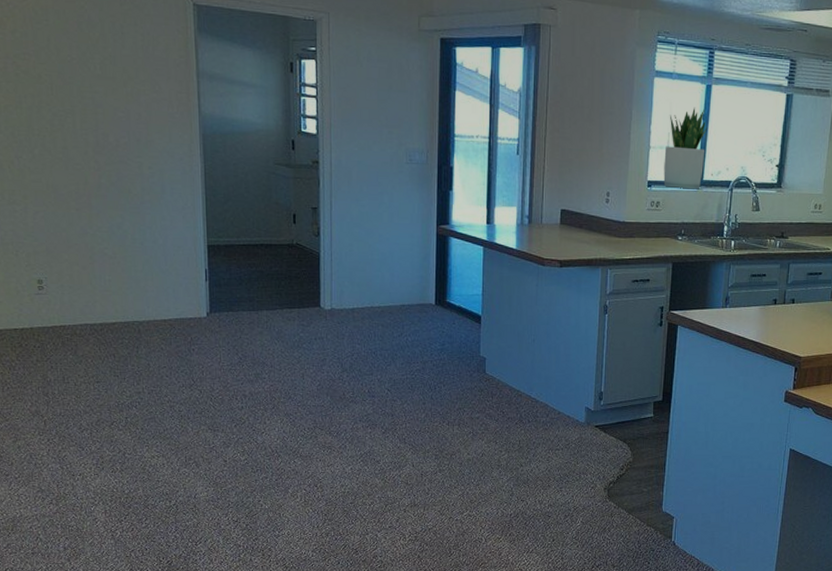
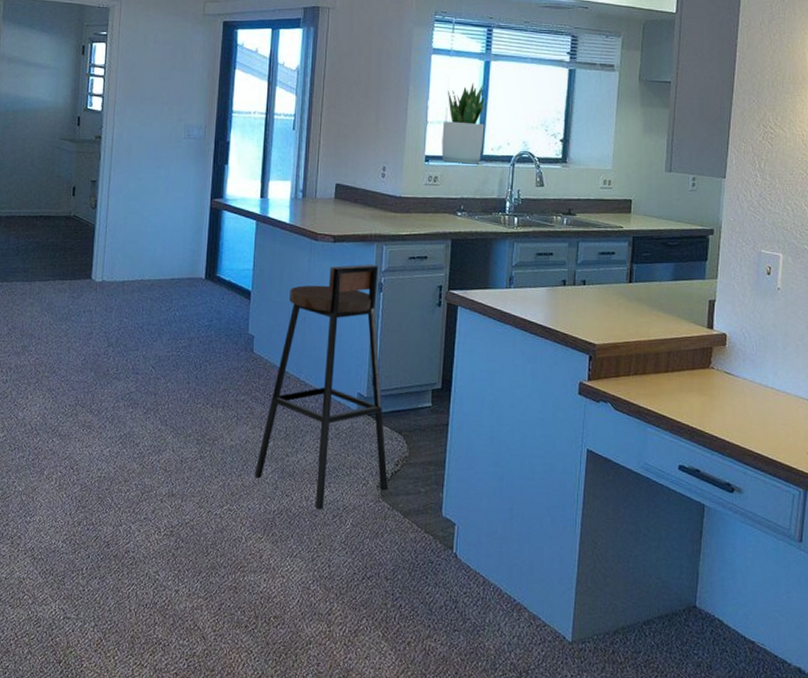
bar stool: none [491,288,614,511] -> present [254,264,388,510]

